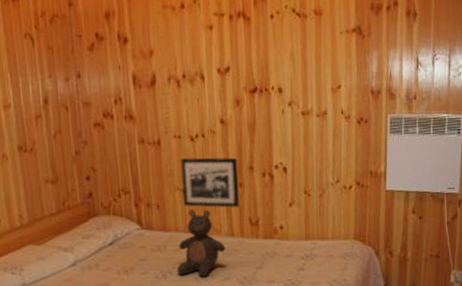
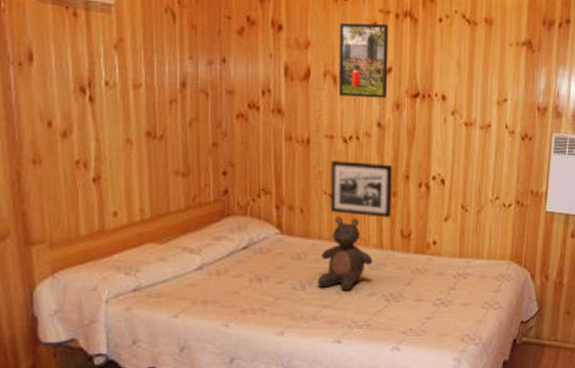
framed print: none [178,25,228,98] -> present [339,22,389,98]

